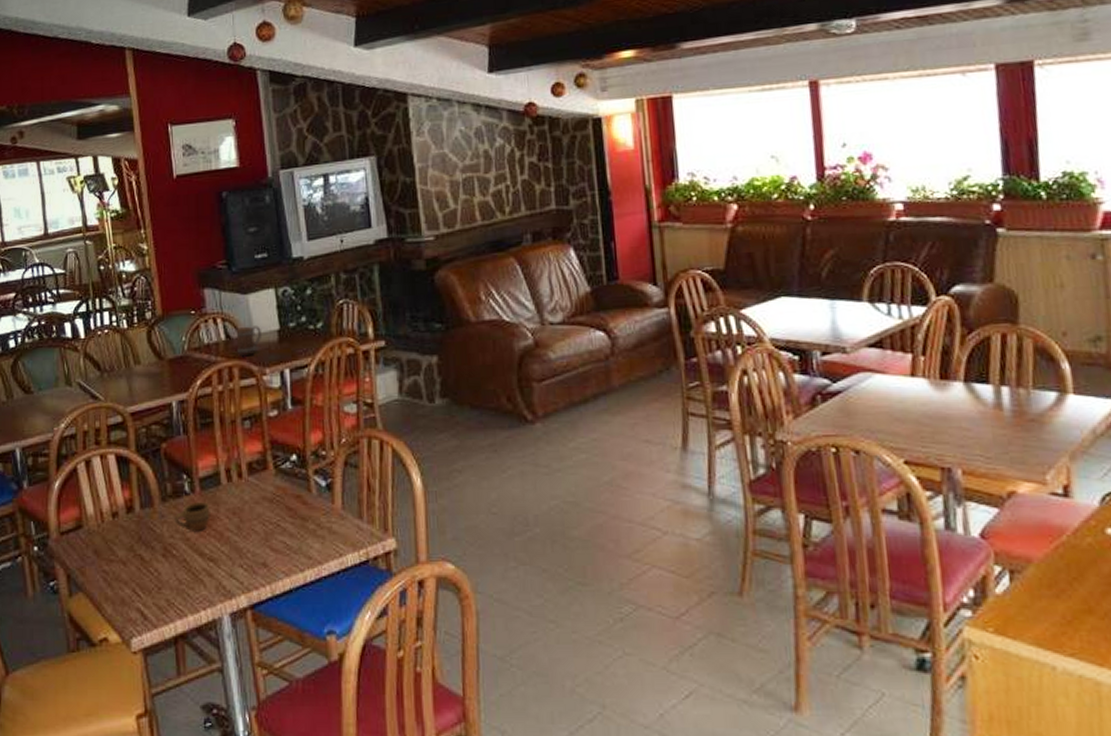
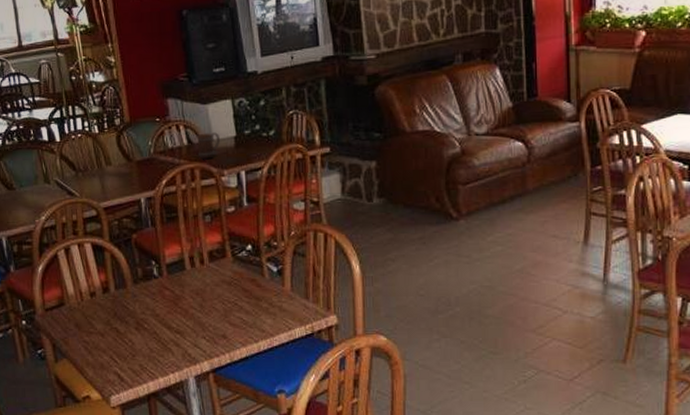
cup: present [173,501,210,531] -> none [144,283,177,309]

